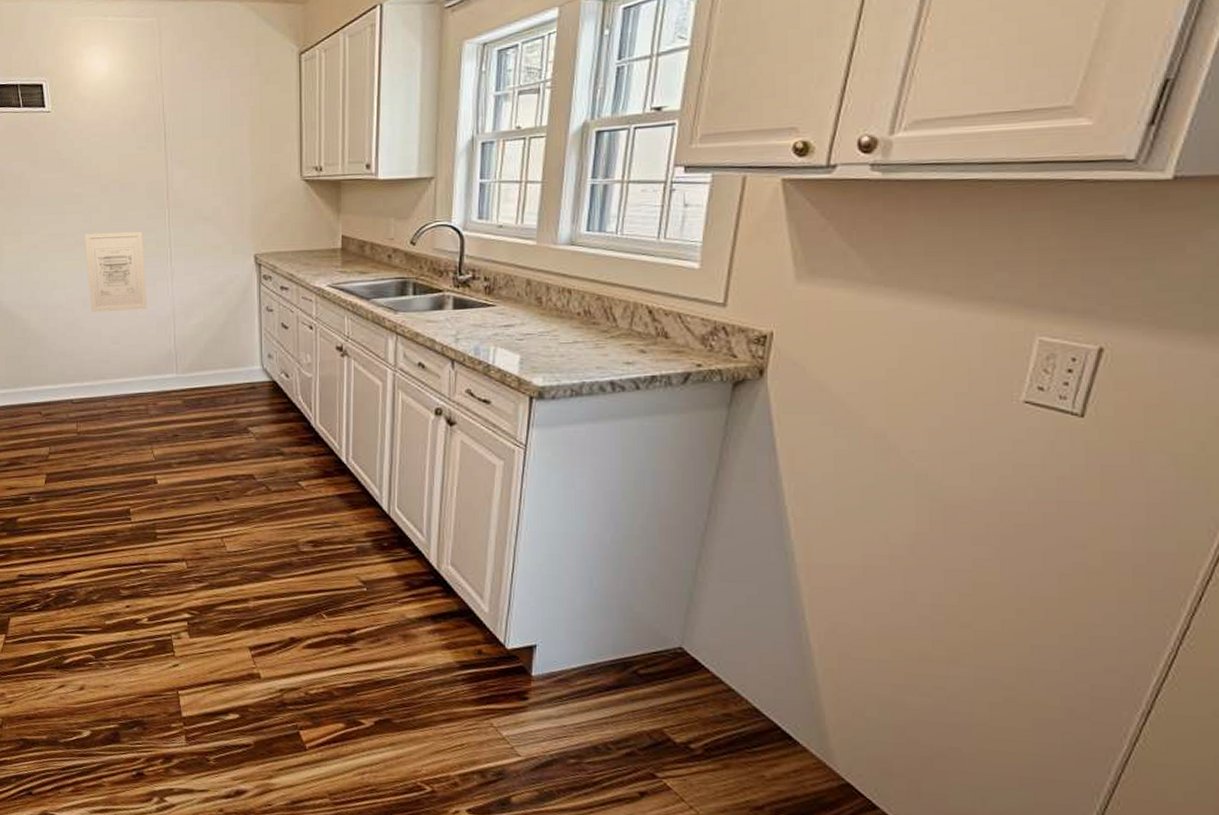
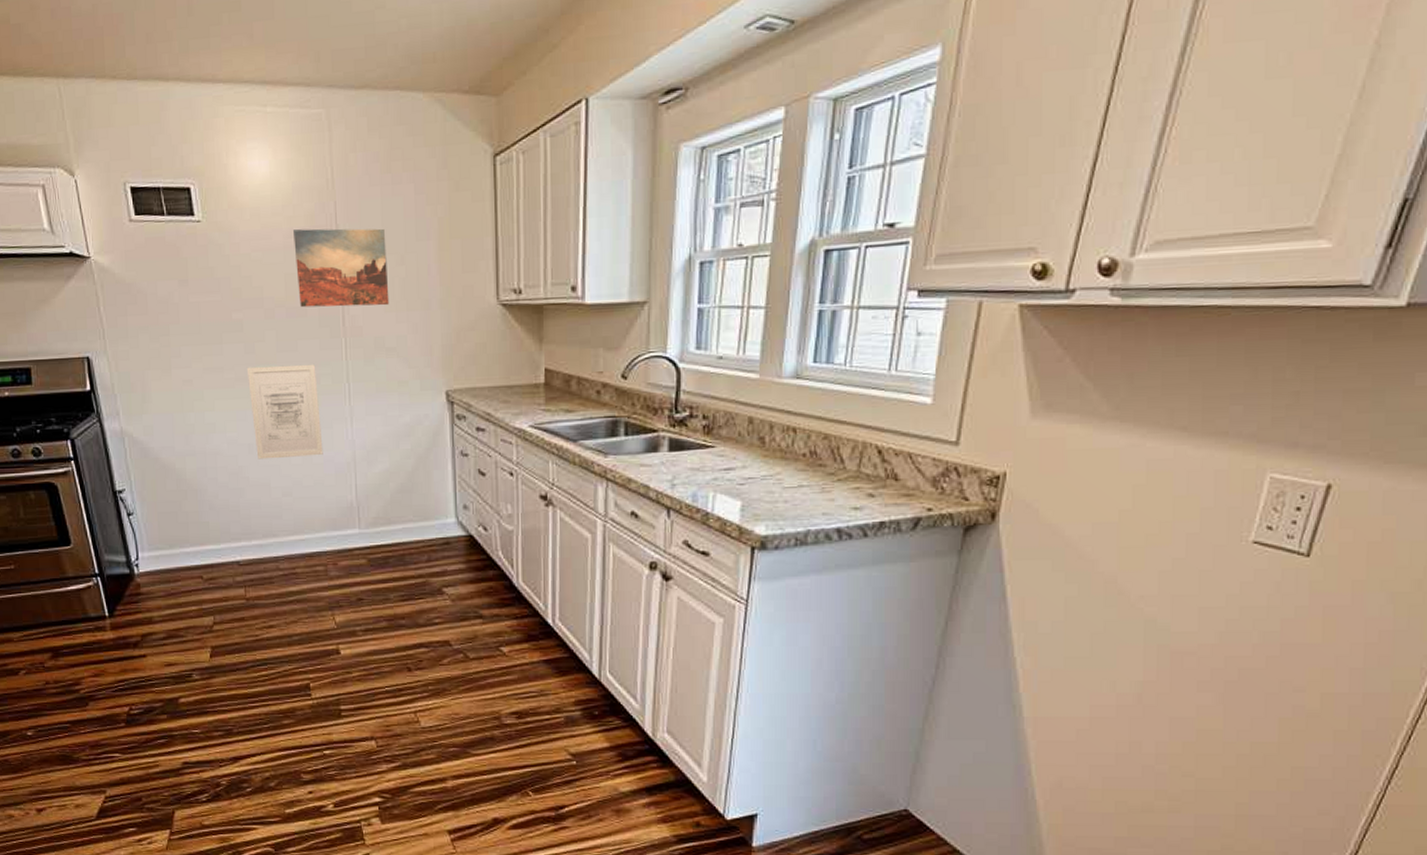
wall art: none [127,116,207,183] -> present [293,228,390,308]

